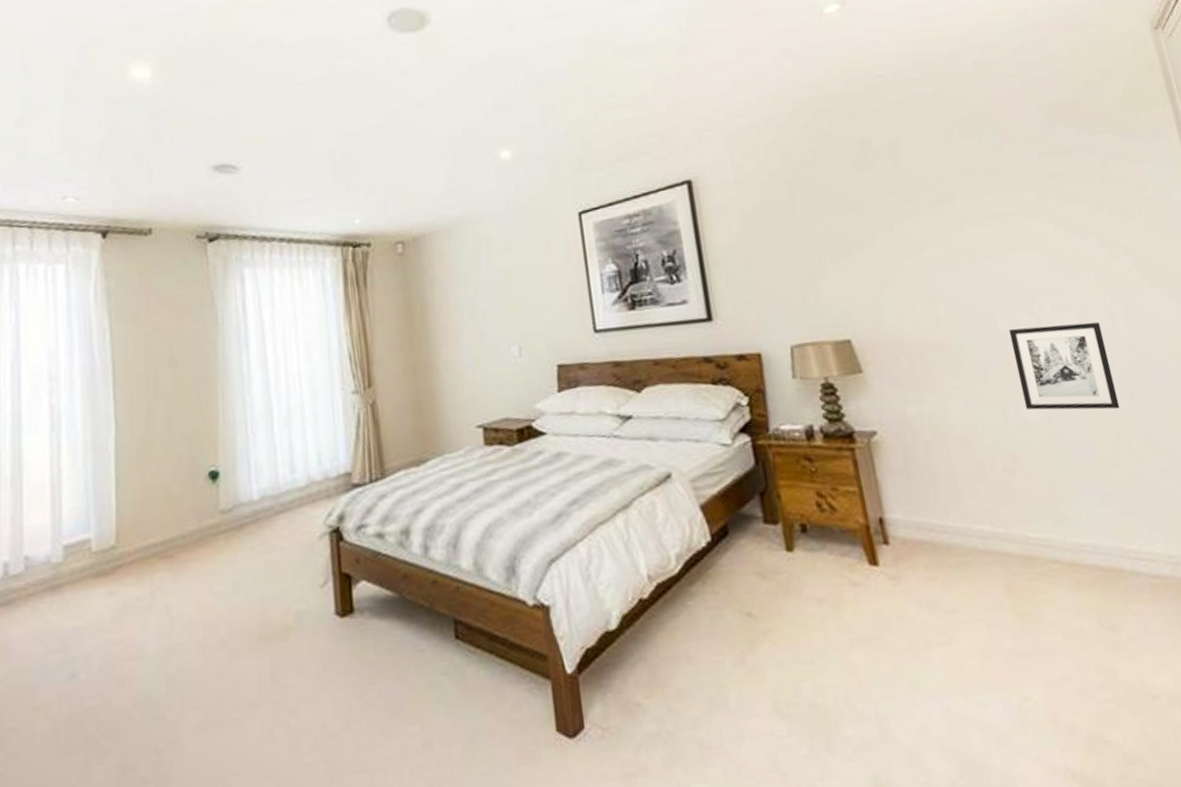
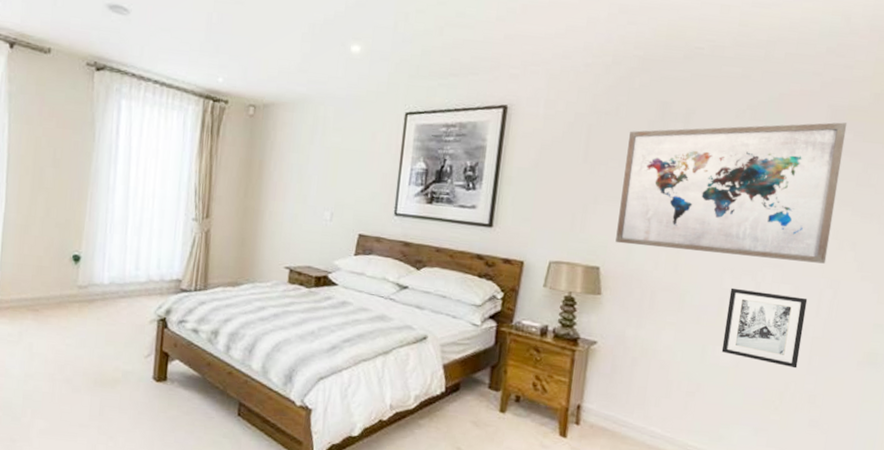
wall art: none [835,119,1104,307] -> present [615,122,848,264]

